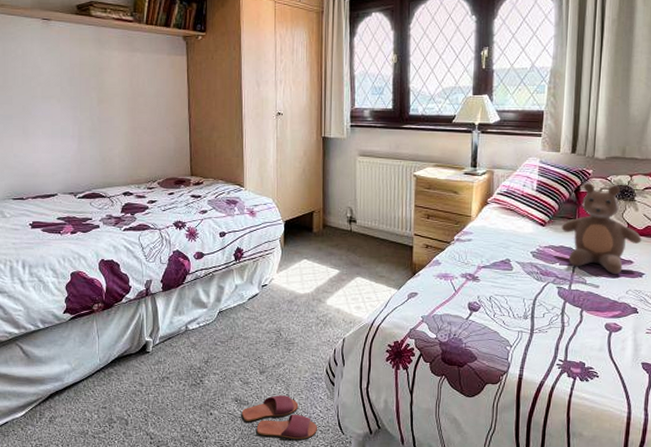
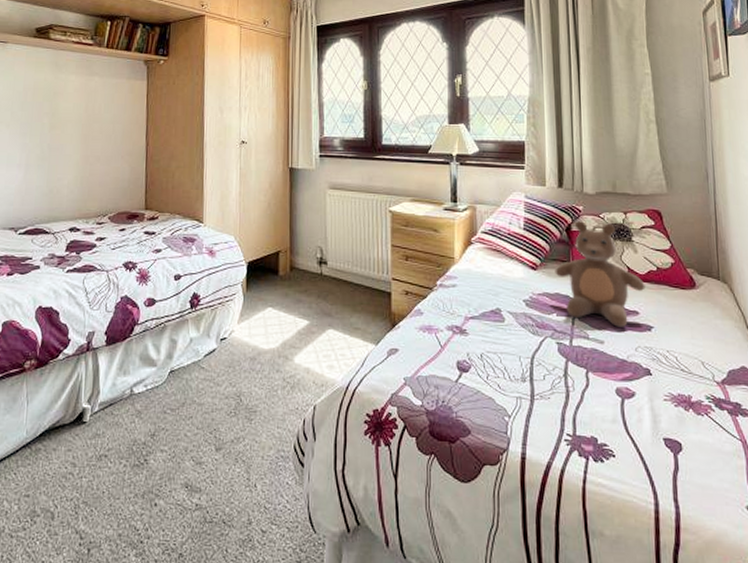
slippers: present [241,395,317,440] -> none [192,479,283,541]

